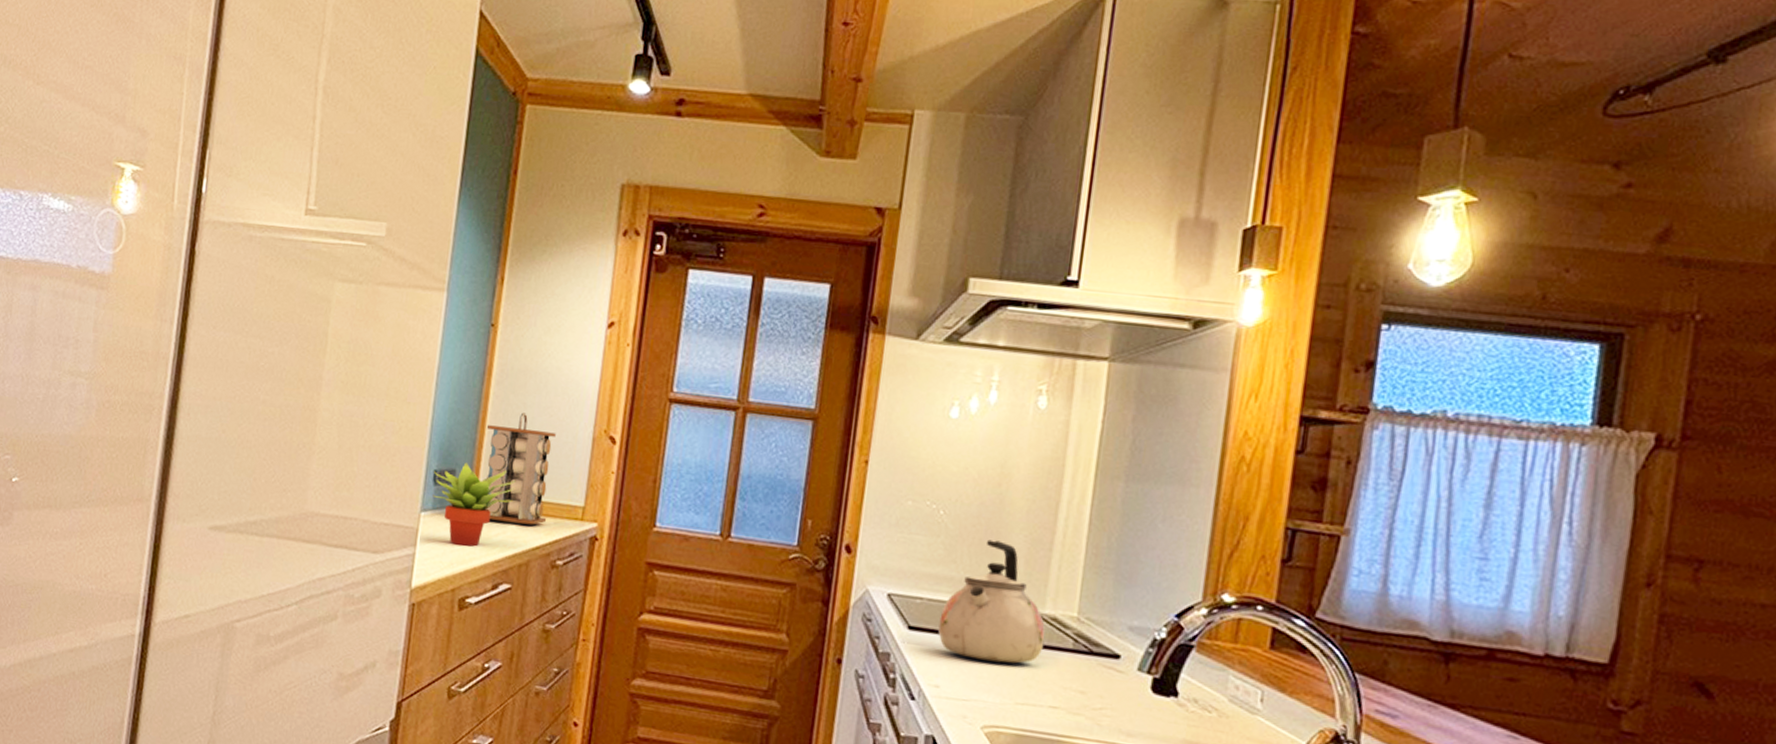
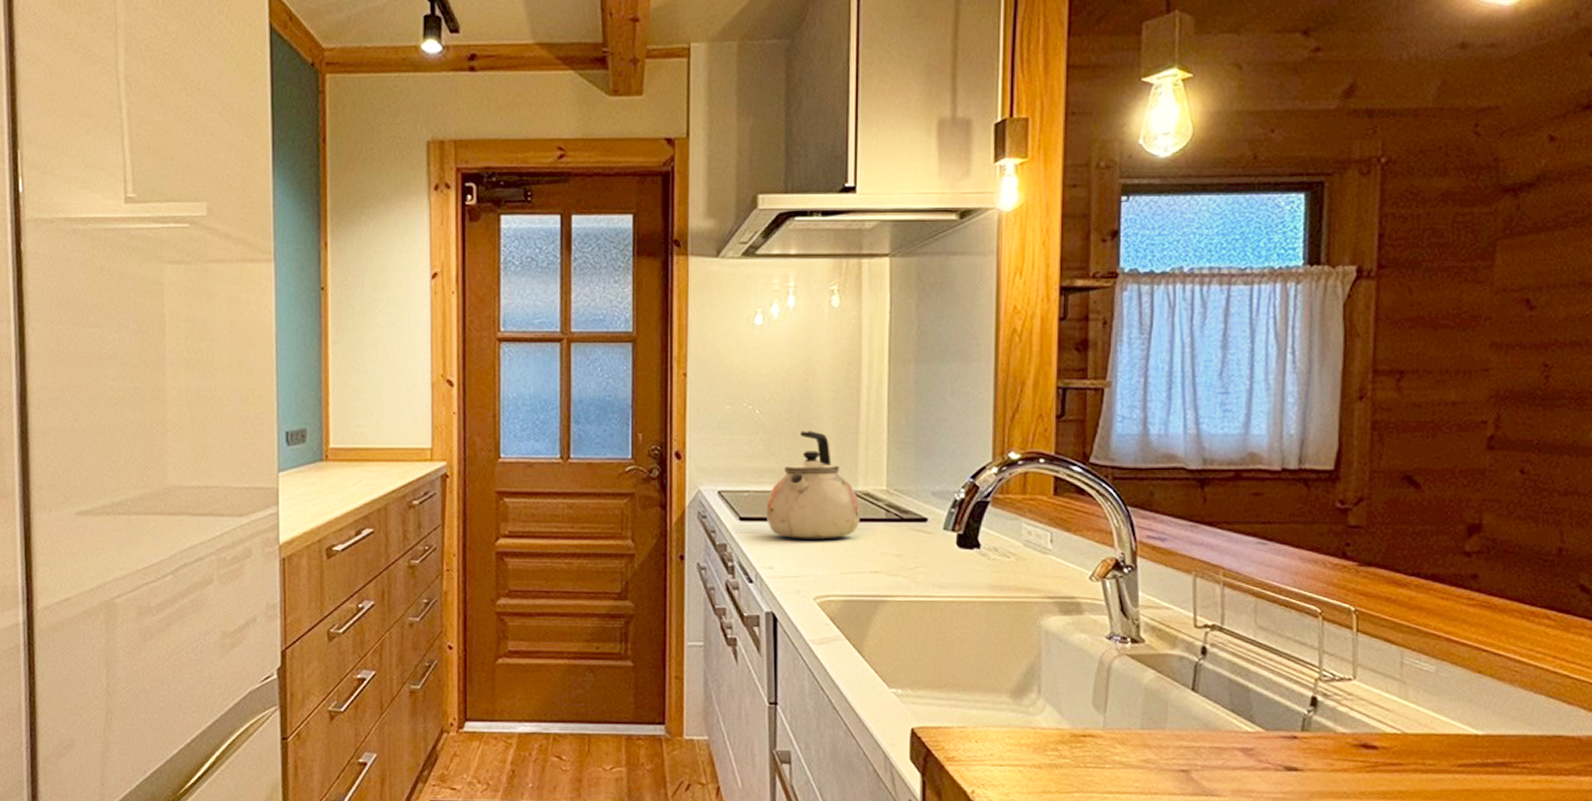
succulent plant: present [433,462,516,547] -> none [286,421,365,498]
spice rack: present [486,412,556,526] -> none [331,367,399,473]

